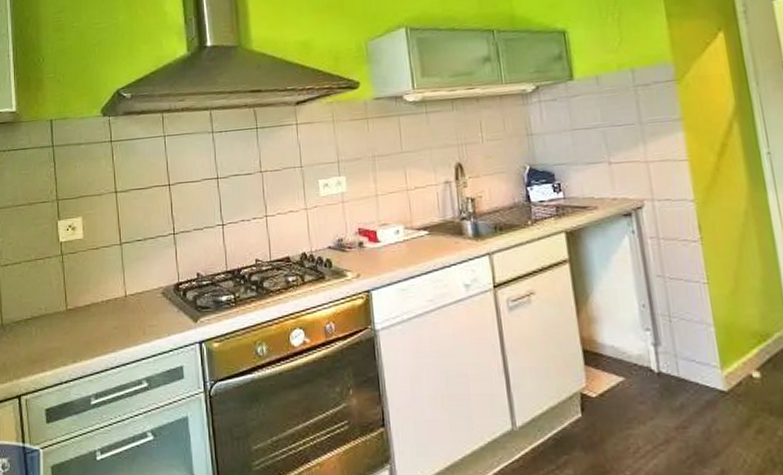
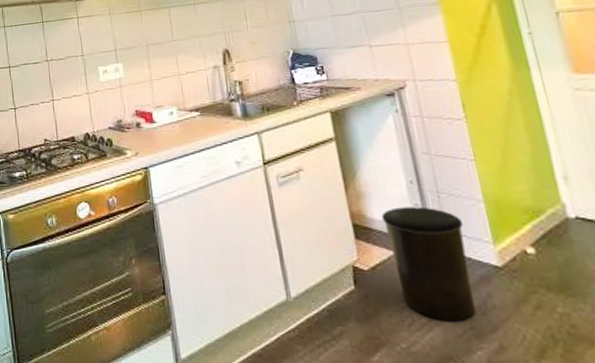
waste bin: none [612,331,700,448] -> present [381,206,476,322]

